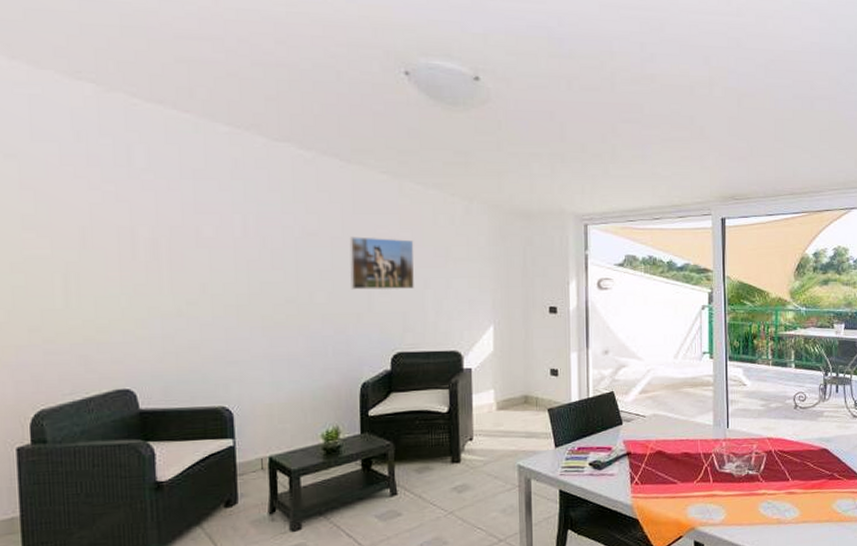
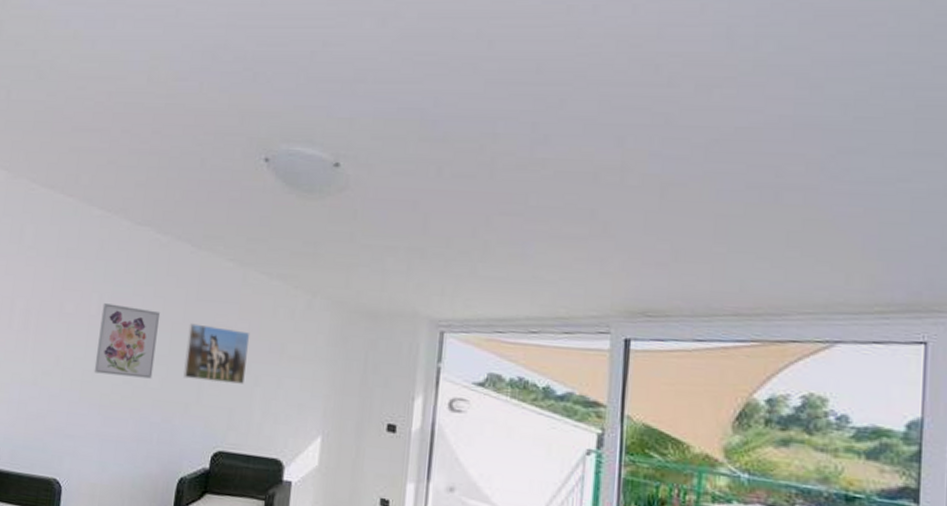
wall art: none [248,224,317,296] -> present [94,303,161,379]

